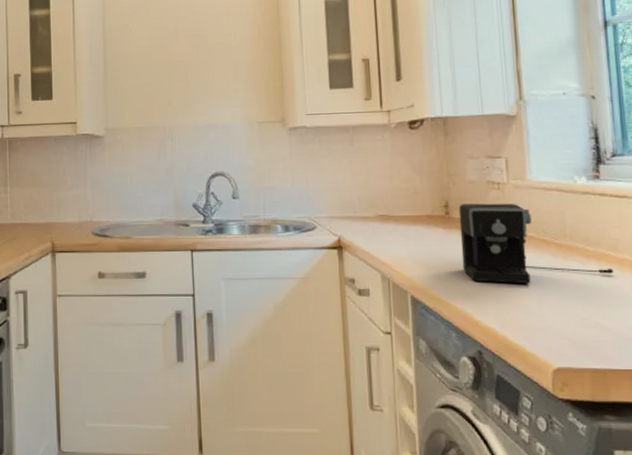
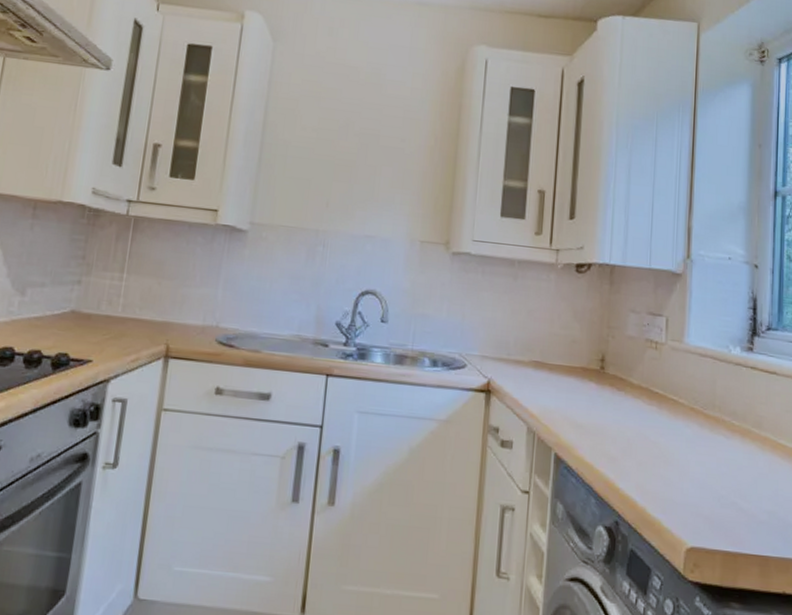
coffee maker: present [458,203,614,284] -> none [610,360,756,454]

